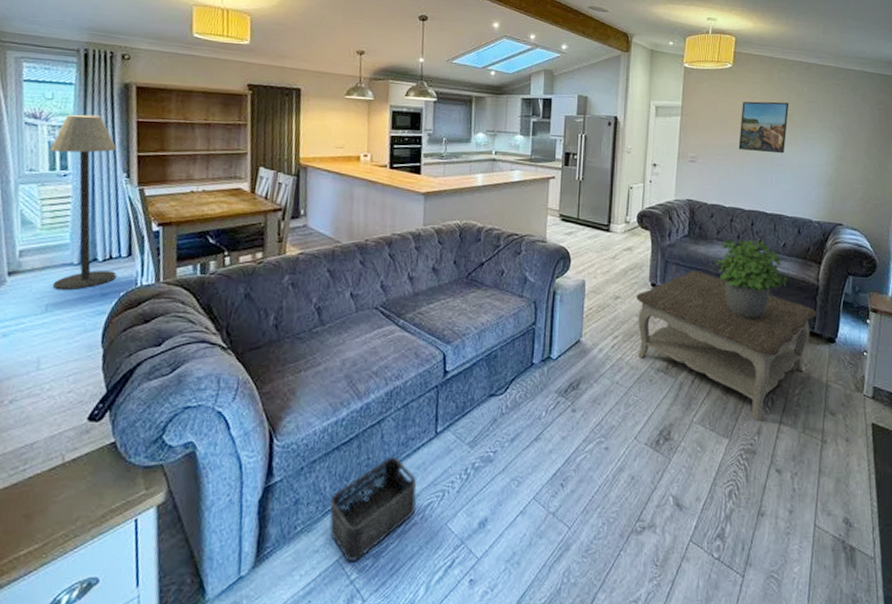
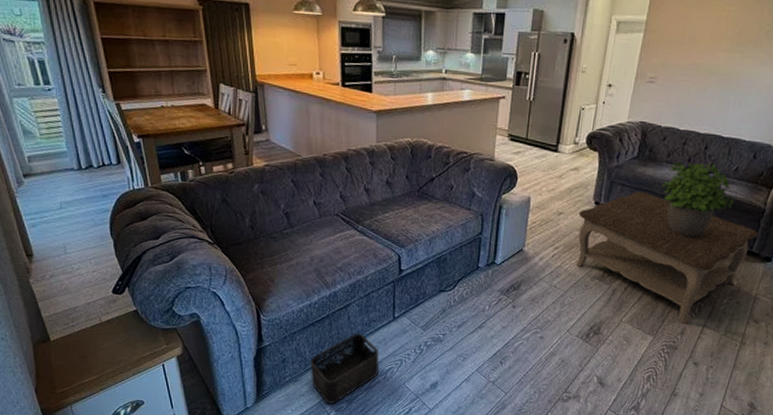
floor lamp: present [49,114,116,291] -> none [30,31,111,192]
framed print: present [738,101,789,154] -> none [703,15,770,75]

